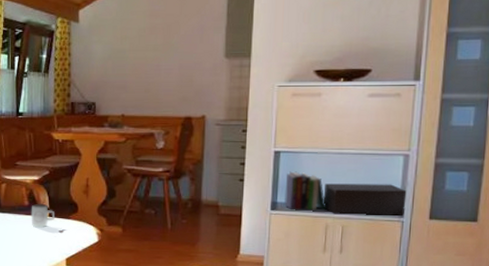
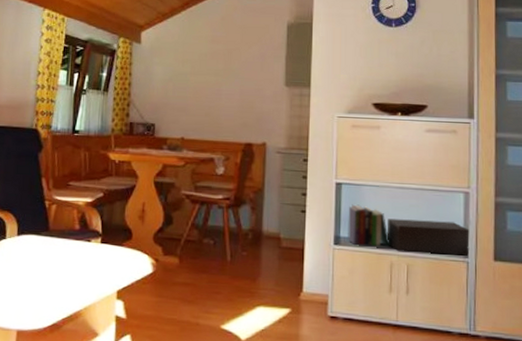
mug: present [31,204,56,227] -> none [81,228,108,254]

